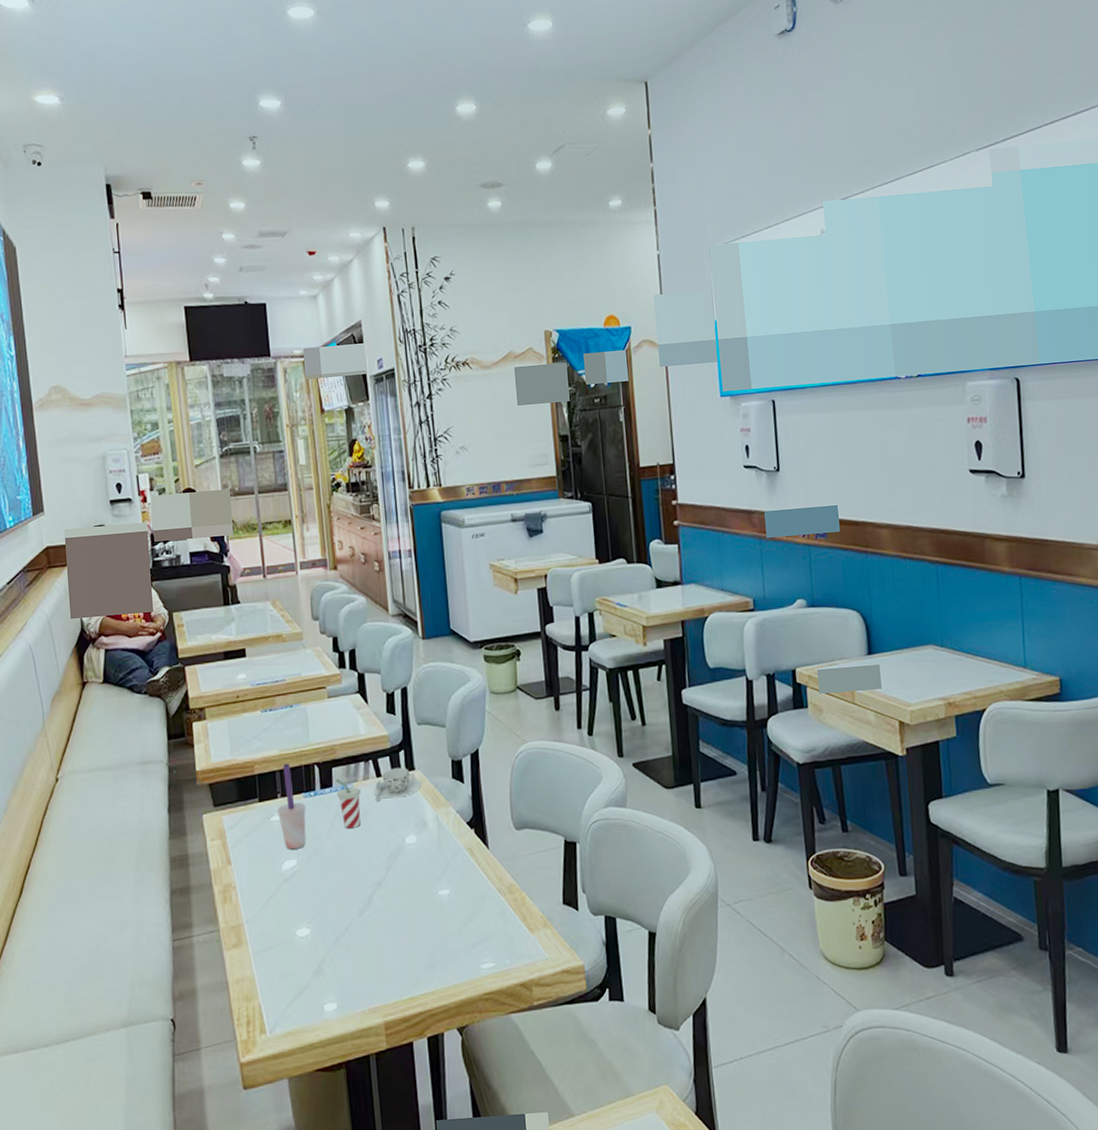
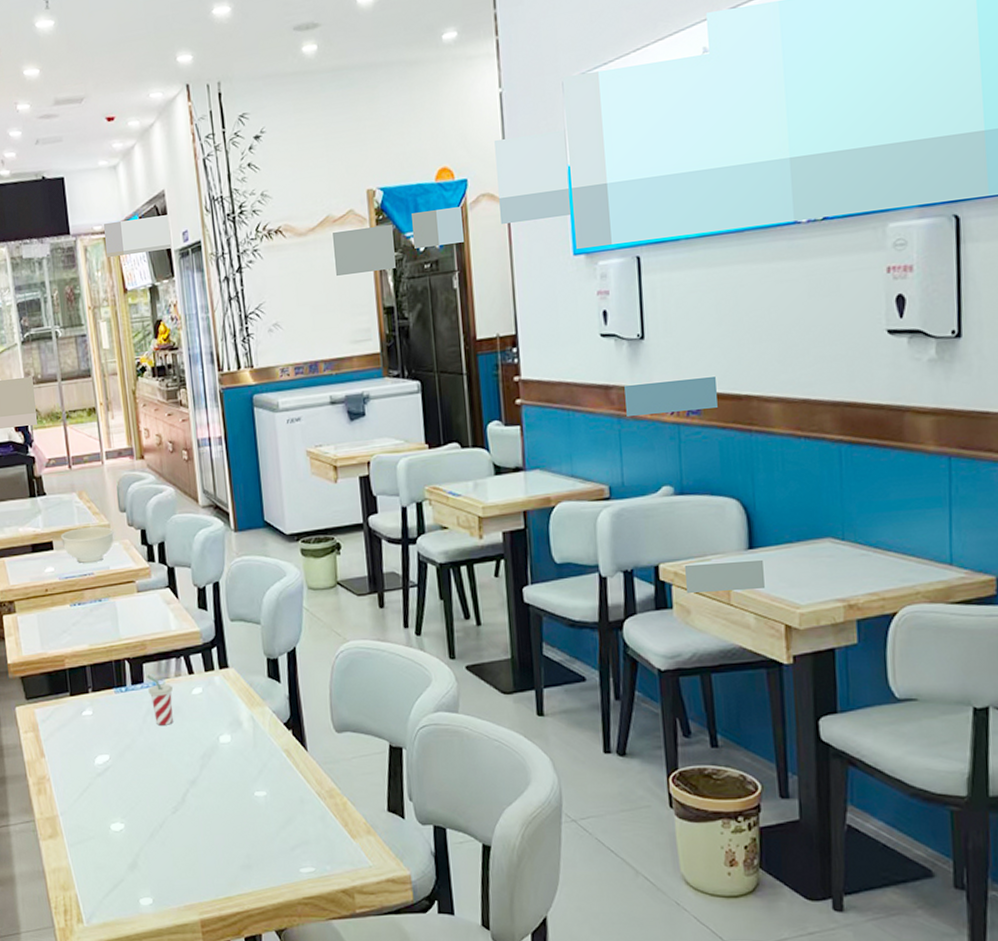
soup bowl: none [254,634,306,670] -> present [61,526,114,563]
beverage cup: present [277,763,307,850] -> none [88,658,119,745]
teacup: present [373,767,422,801] -> none [185,664,236,698]

